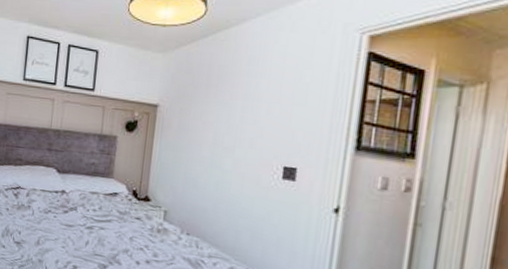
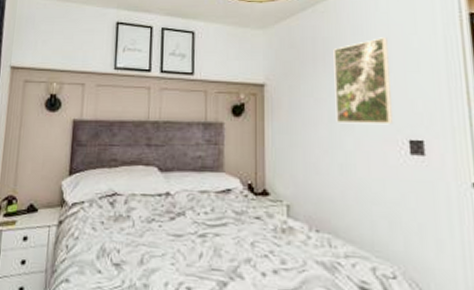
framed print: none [219,69,281,152] -> present [333,37,393,125]

